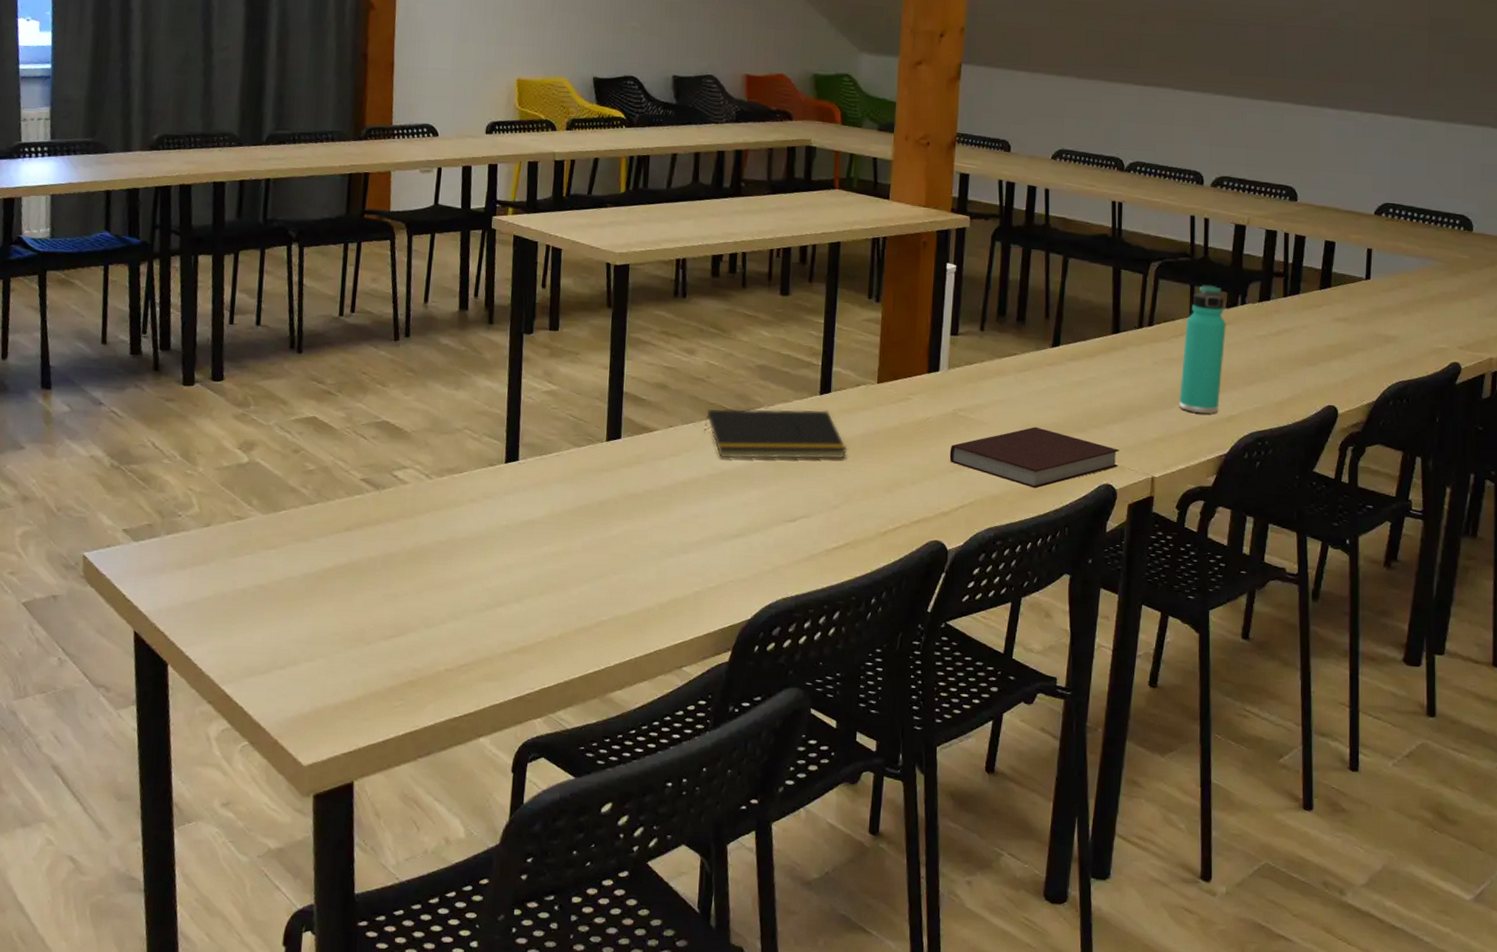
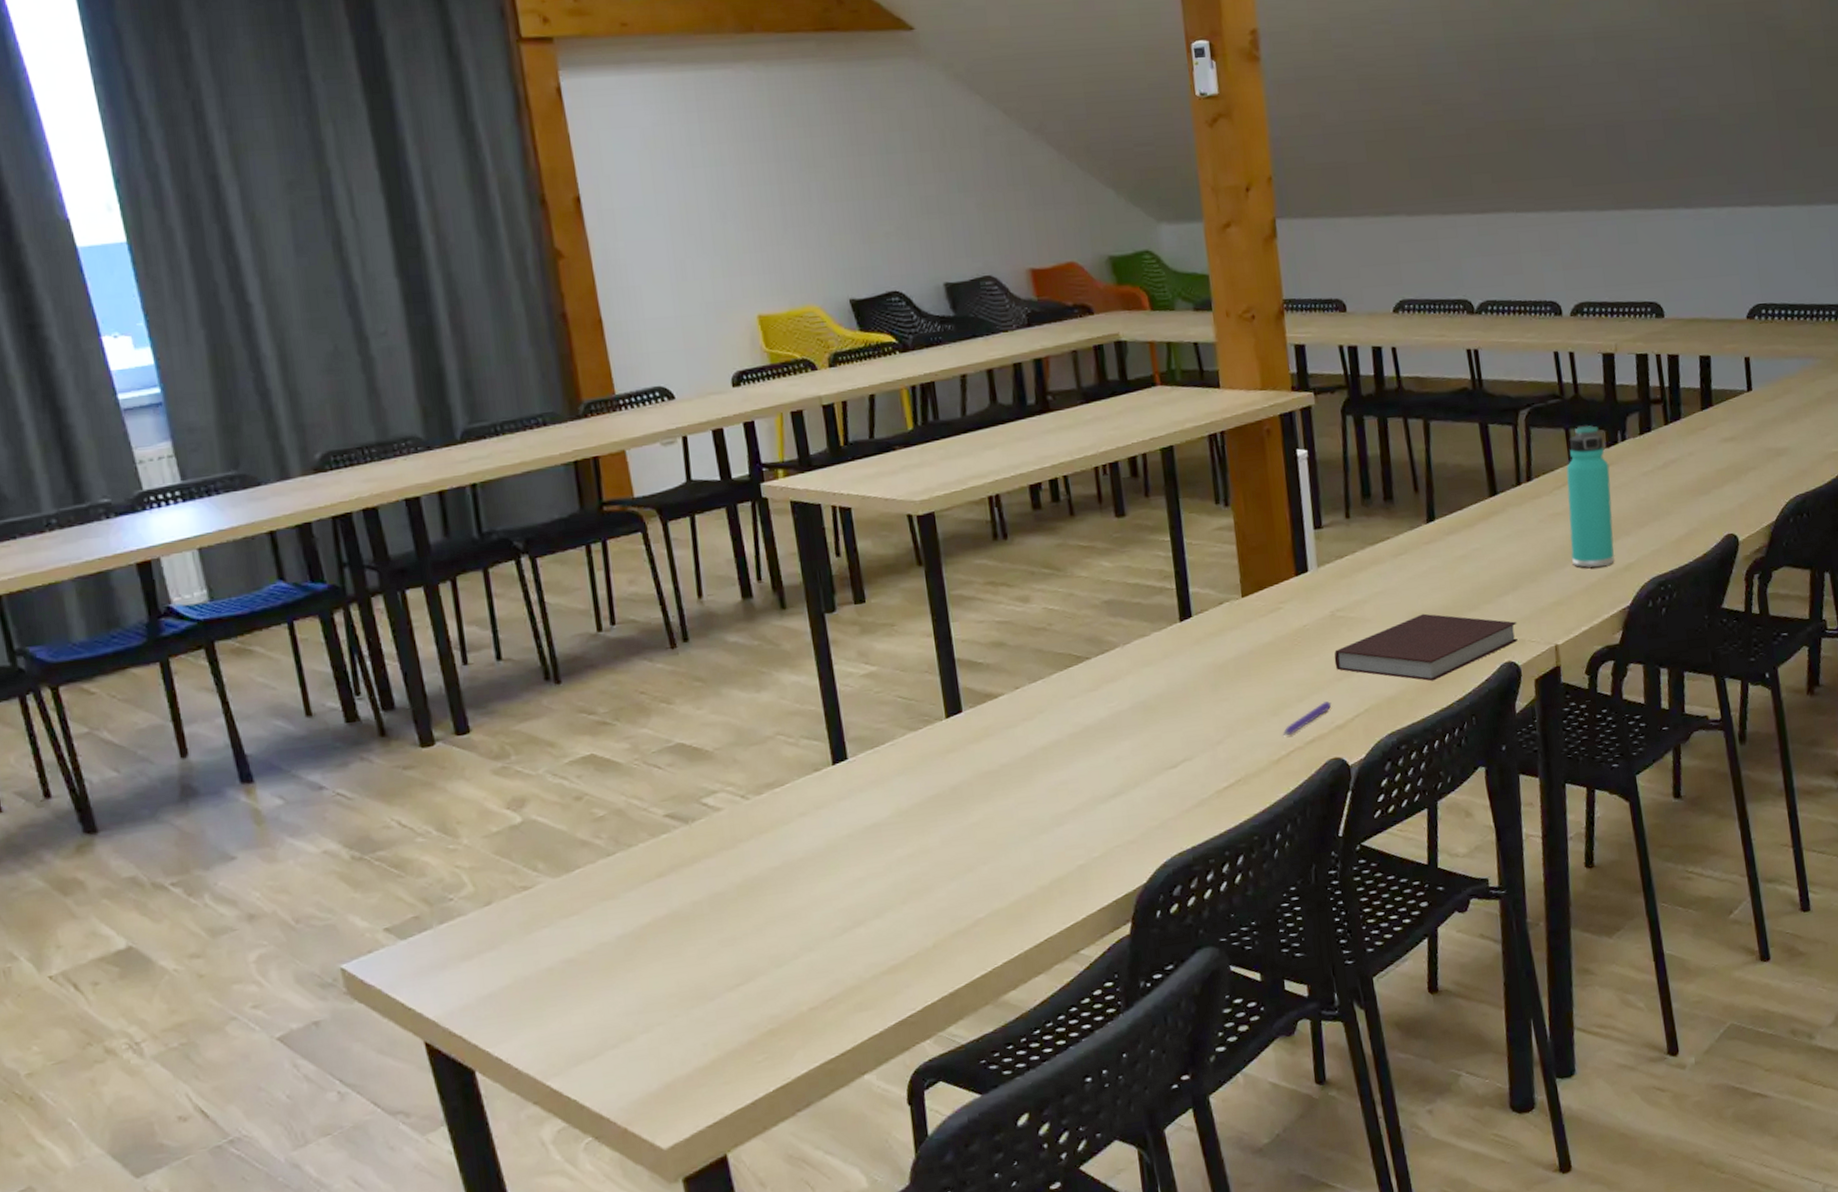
notepad: present [704,408,848,459] -> none [1055,638,1222,712]
pen: none [892,489,941,513] -> present [1282,701,1332,737]

